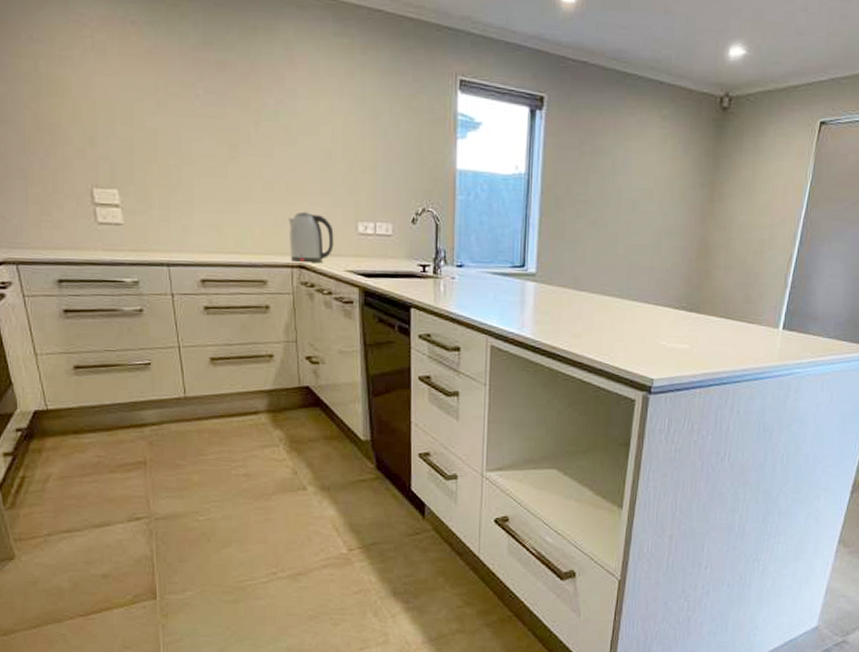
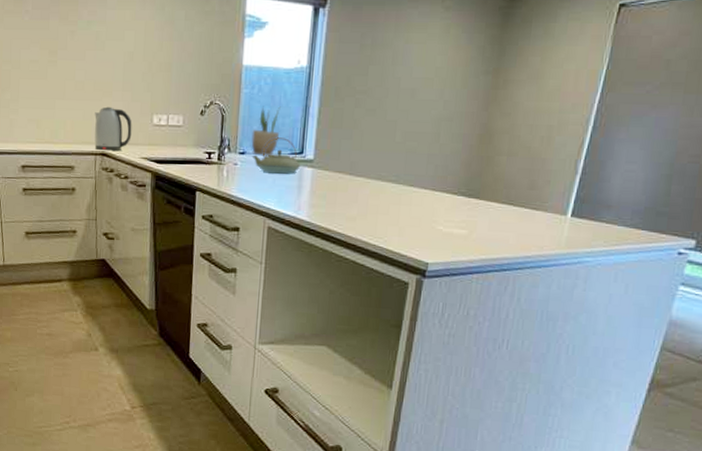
potted plant: none [469,214,499,270] -> present [251,106,281,156]
teapot: none [470,249,523,289] -> present [251,137,301,174]

